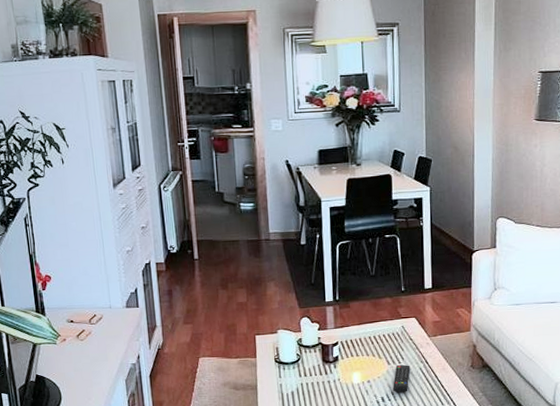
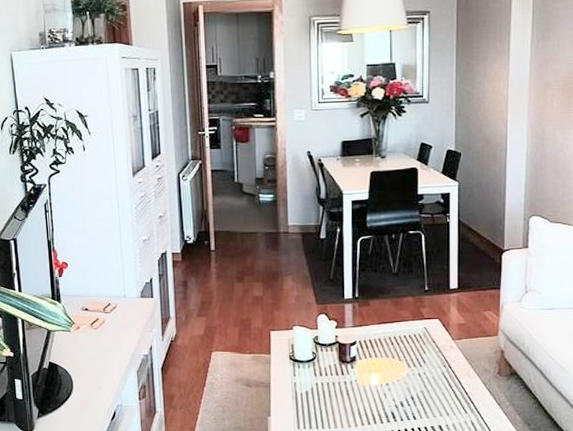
remote control: present [393,364,411,393] -> none [413,368,432,398]

